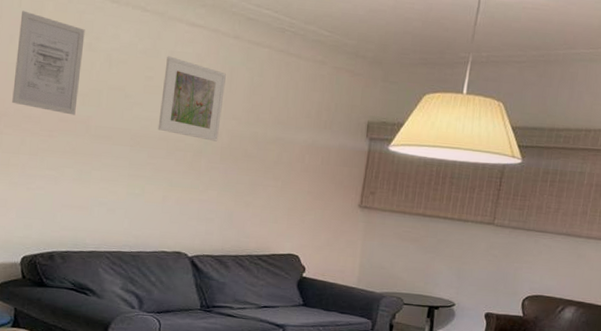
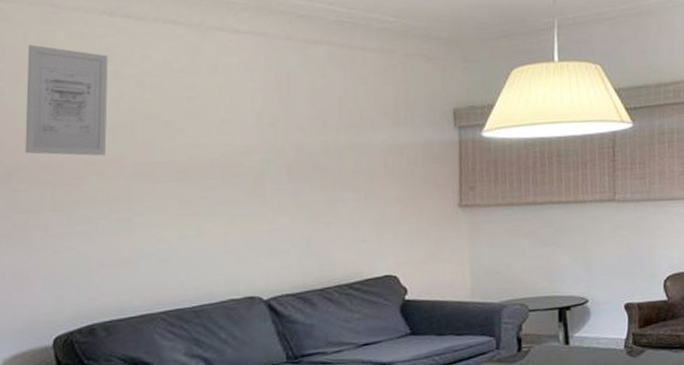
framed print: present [158,56,226,142] -> none [208,70,283,160]

